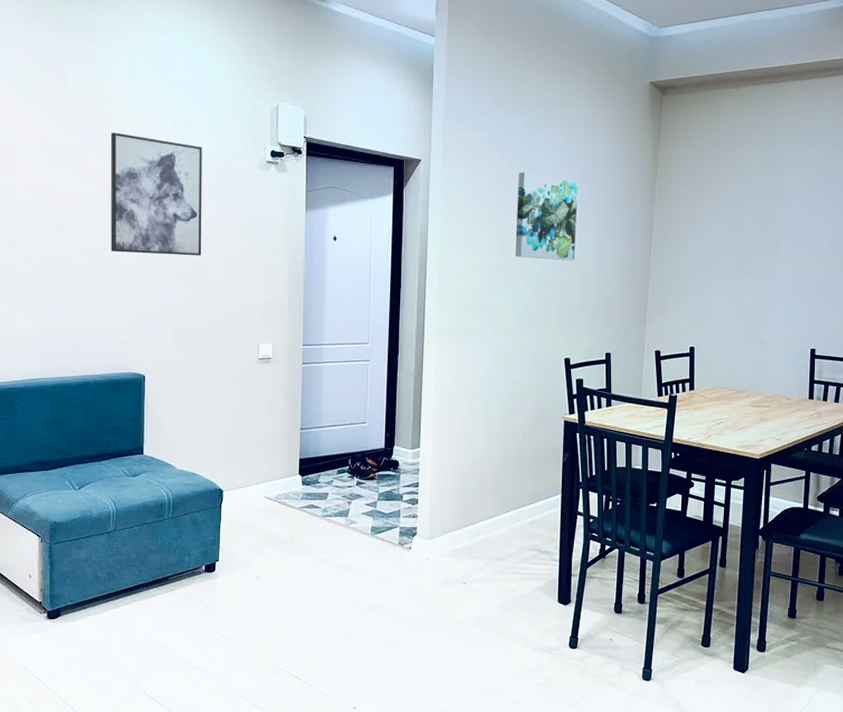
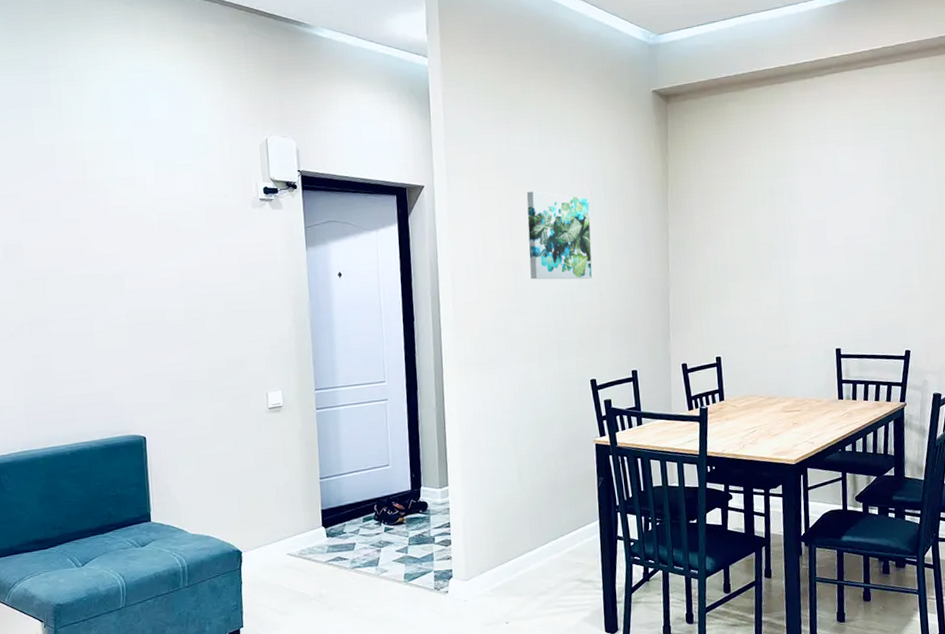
wall art: present [110,132,202,256] -> none [86,179,197,308]

